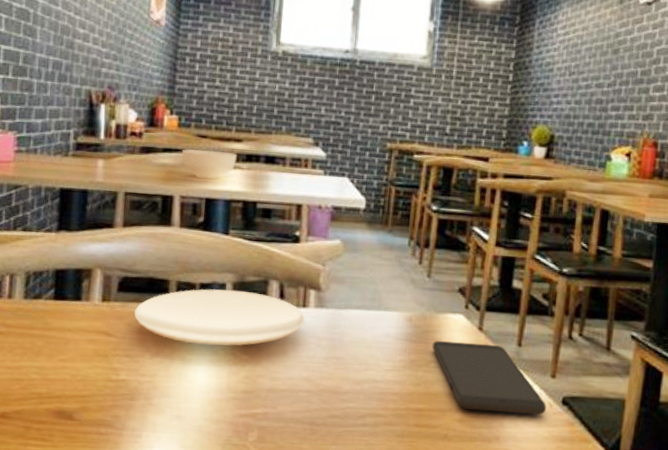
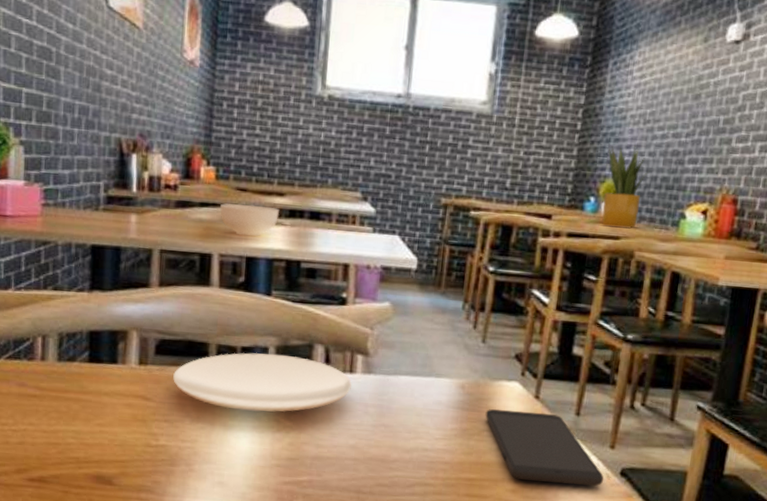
planter: none [535,94,577,169] -> present [602,145,650,228]

